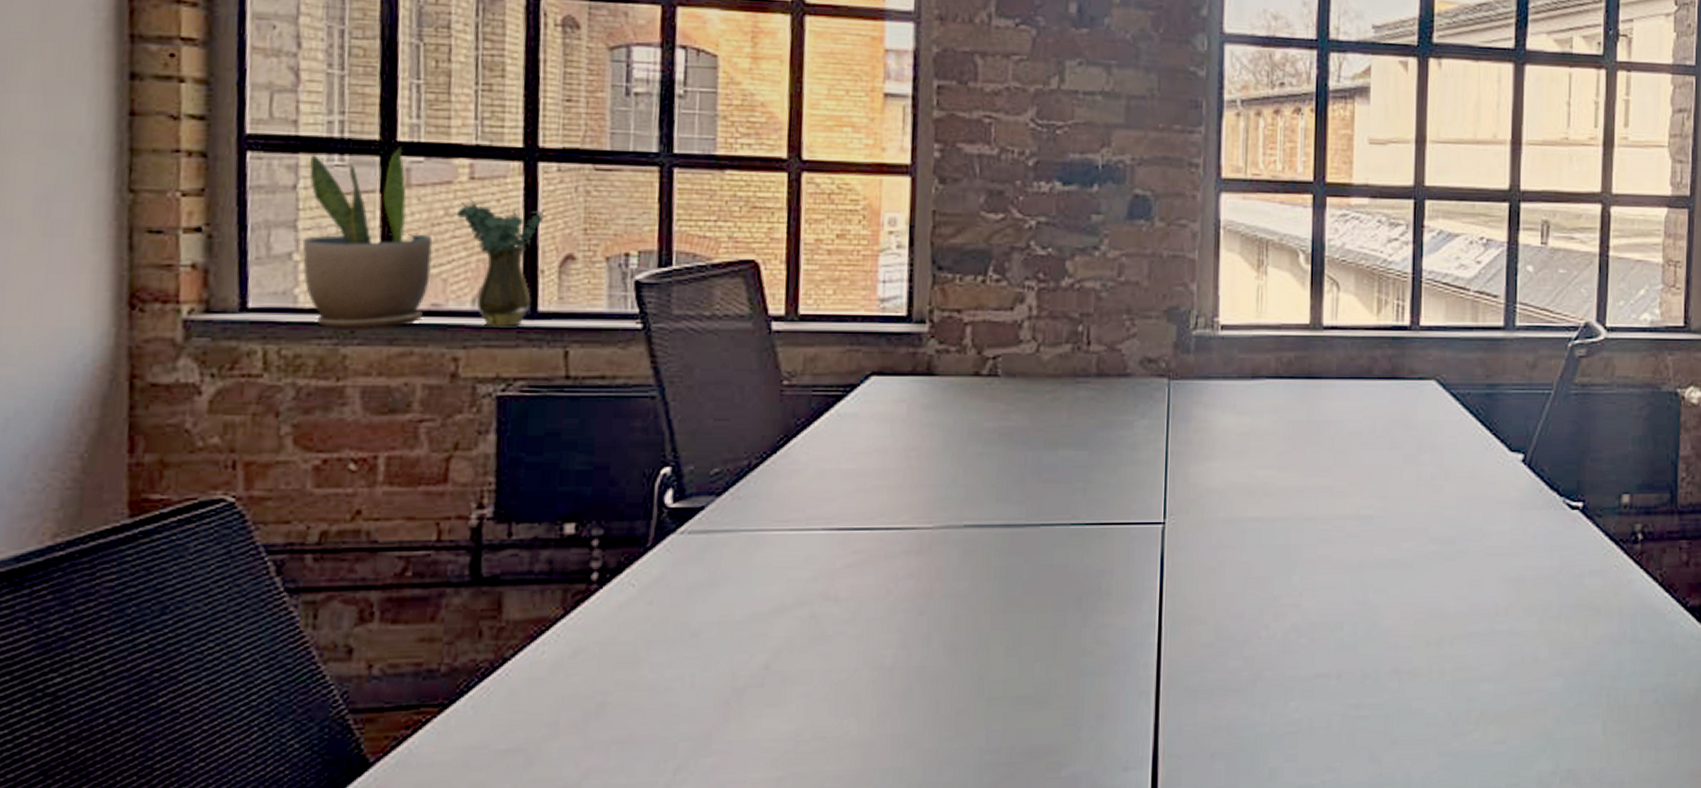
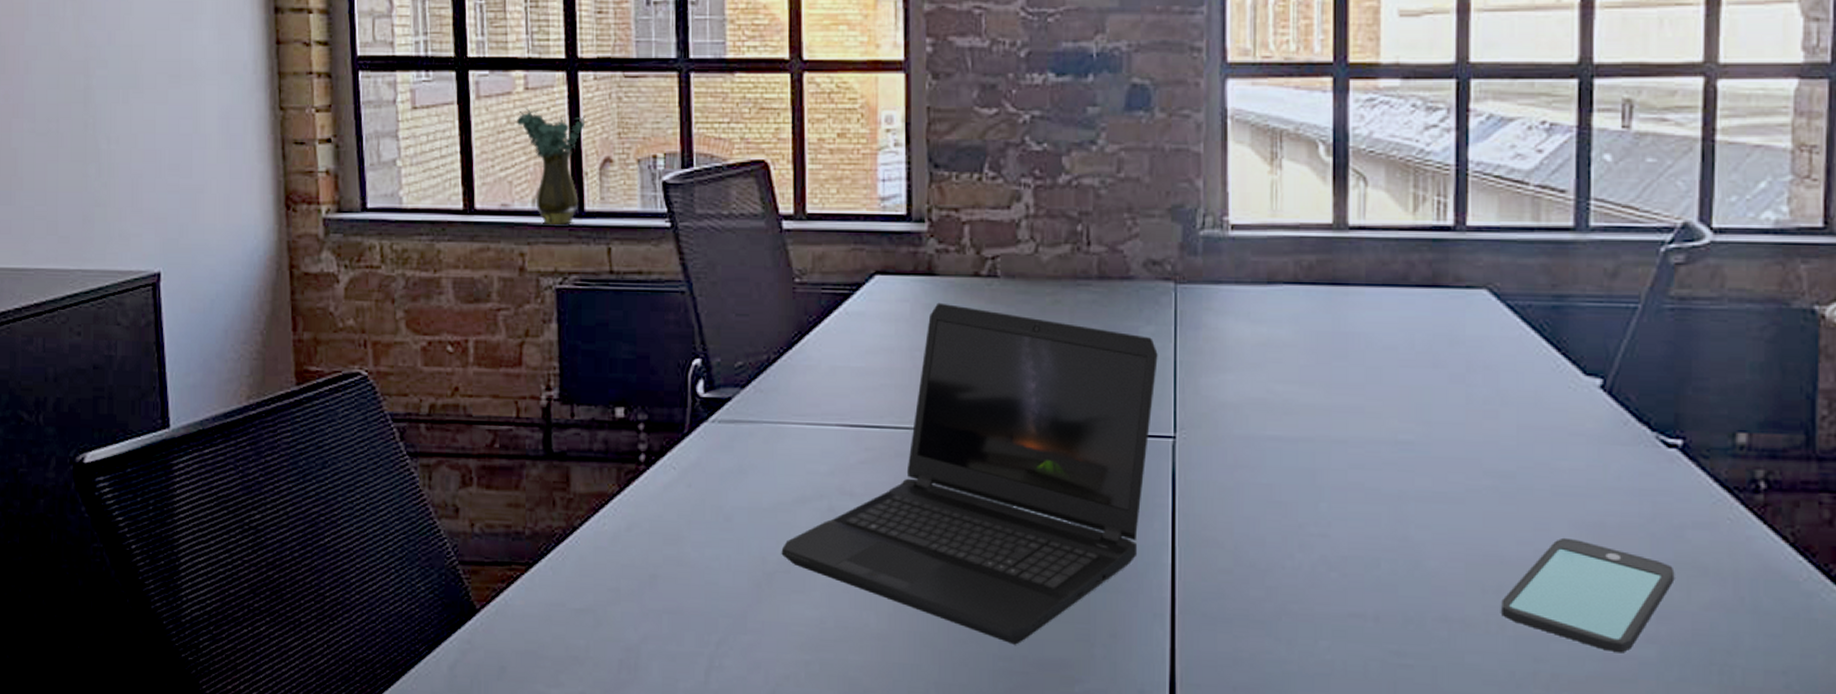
potted plant: present [302,146,433,330] -> none [403,62,499,228]
laptop computer: none [754,402,1151,737] -> present [781,302,1158,645]
tablet: none [1442,591,1576,687] -> present [1501,537,1675,653]

